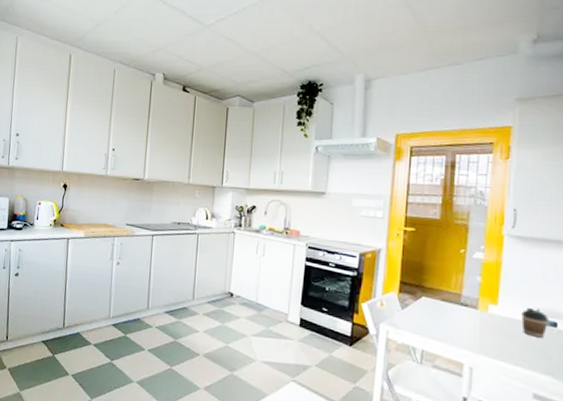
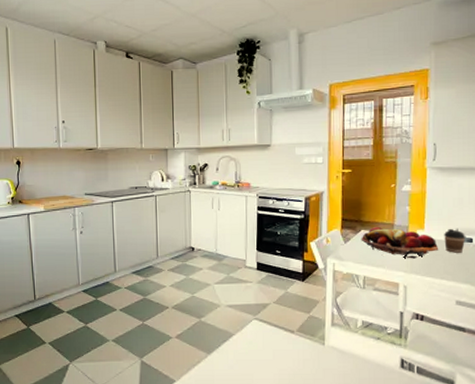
fruit basket: none [421,295,515,338] -> present [361,227,439,259]

